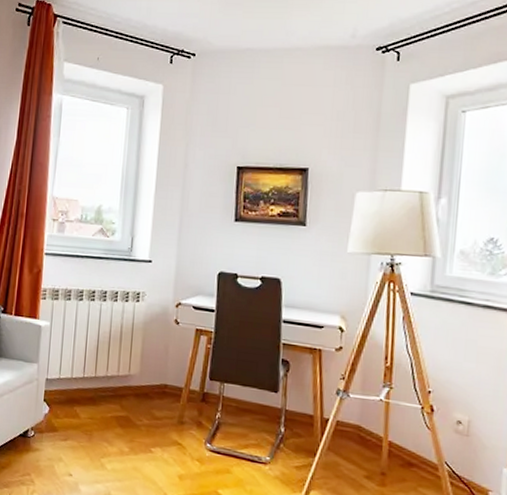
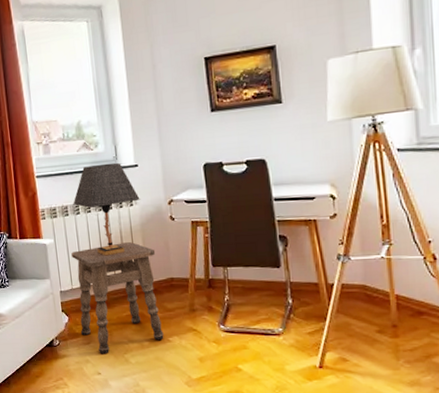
side table: none [59,338,154,455] -> present [71,242,164,354]
table lamp: none [78,252,148,350] -> present [73,163,140,256]

